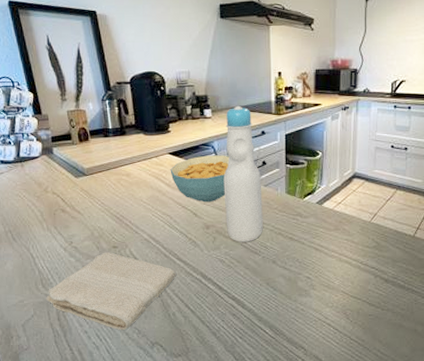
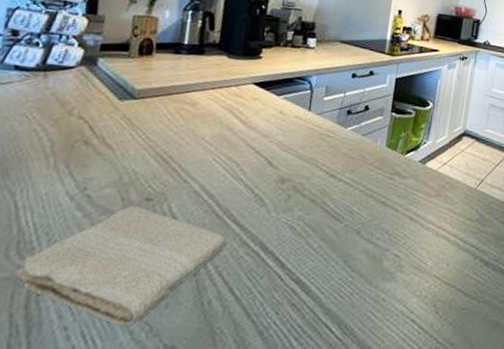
cereal bowl: present [170,155,230,203] -> none [250,91,328,150]
bottle: present [223,105,263,242] -> none [306,39,362,205]

